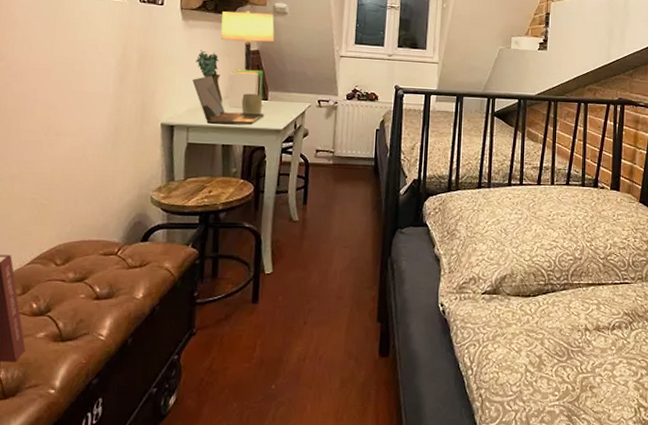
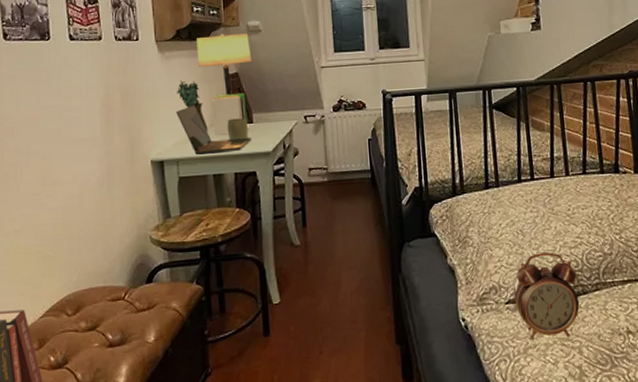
alarm clock: none [491,251,549,329] -> present [514,252,580,340]

